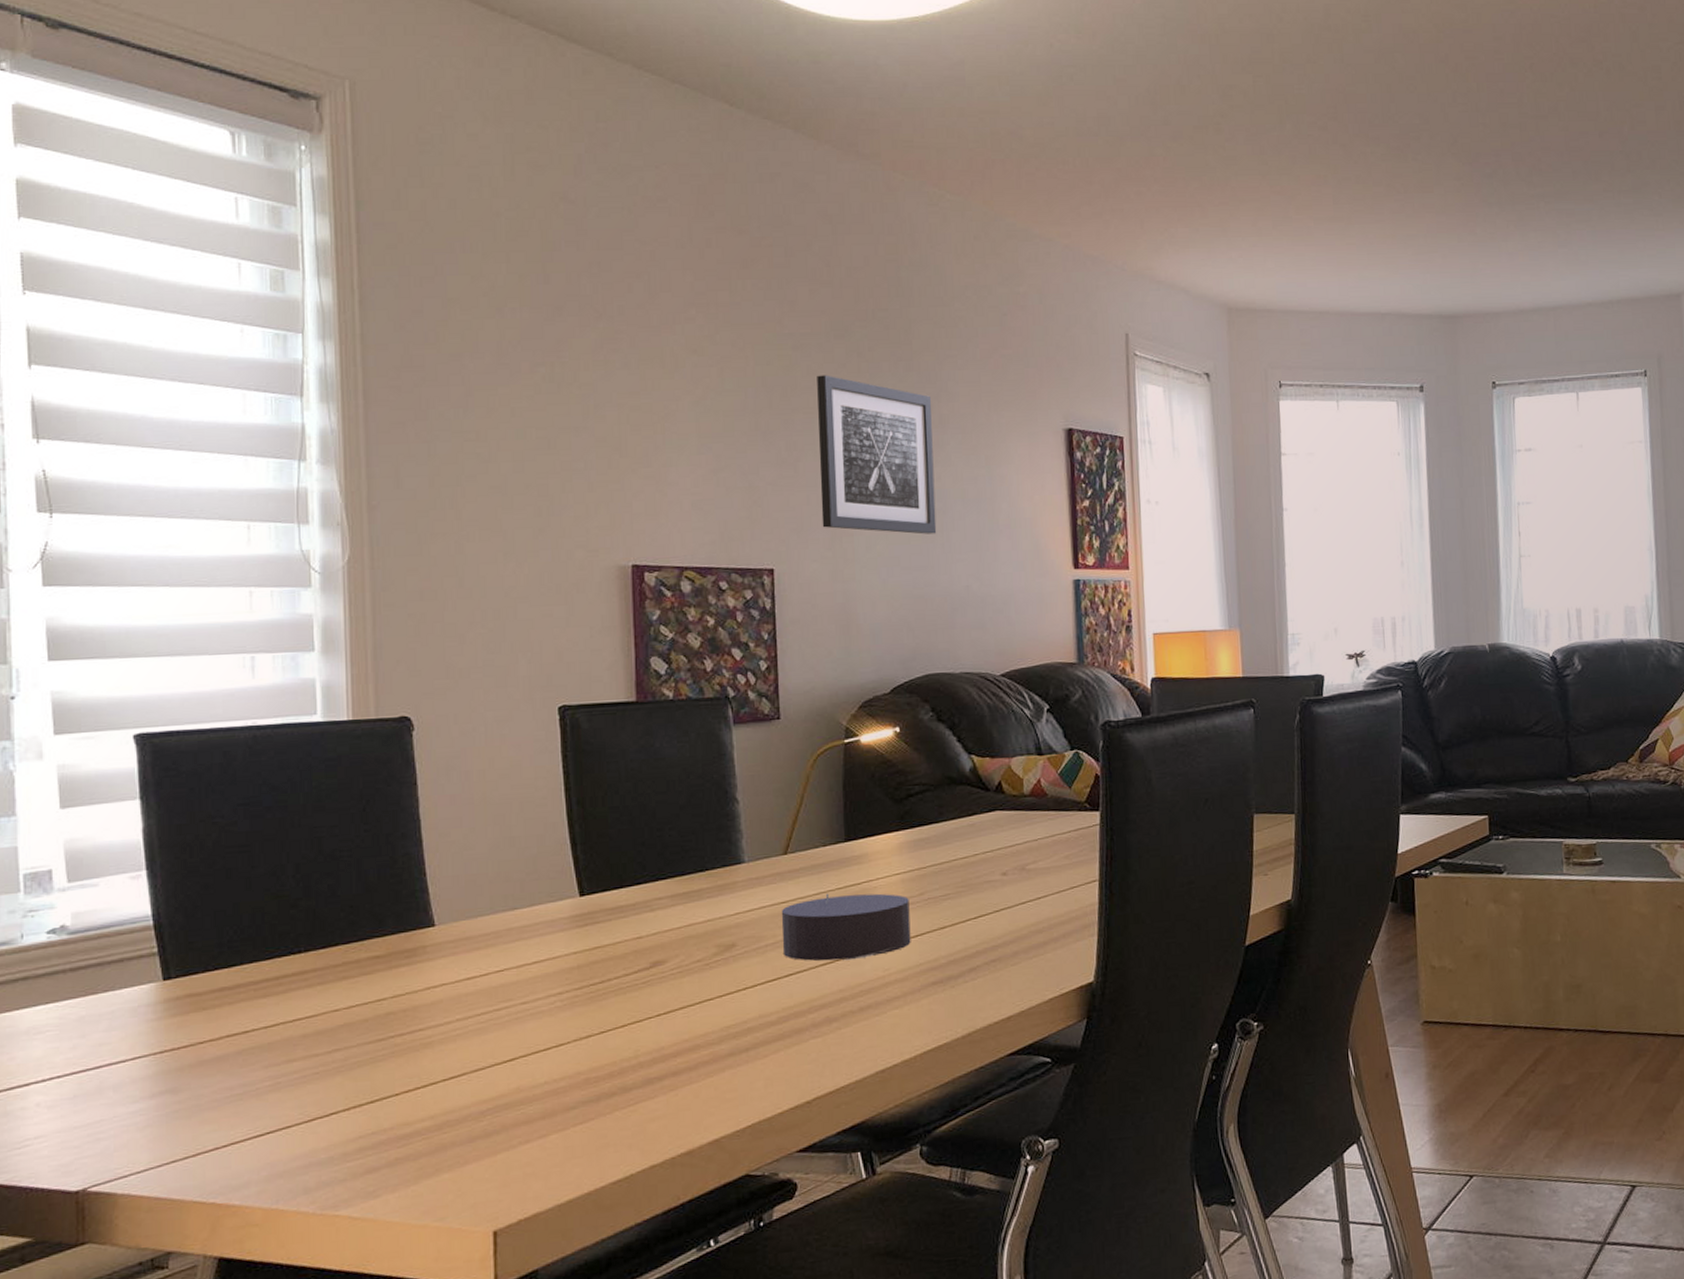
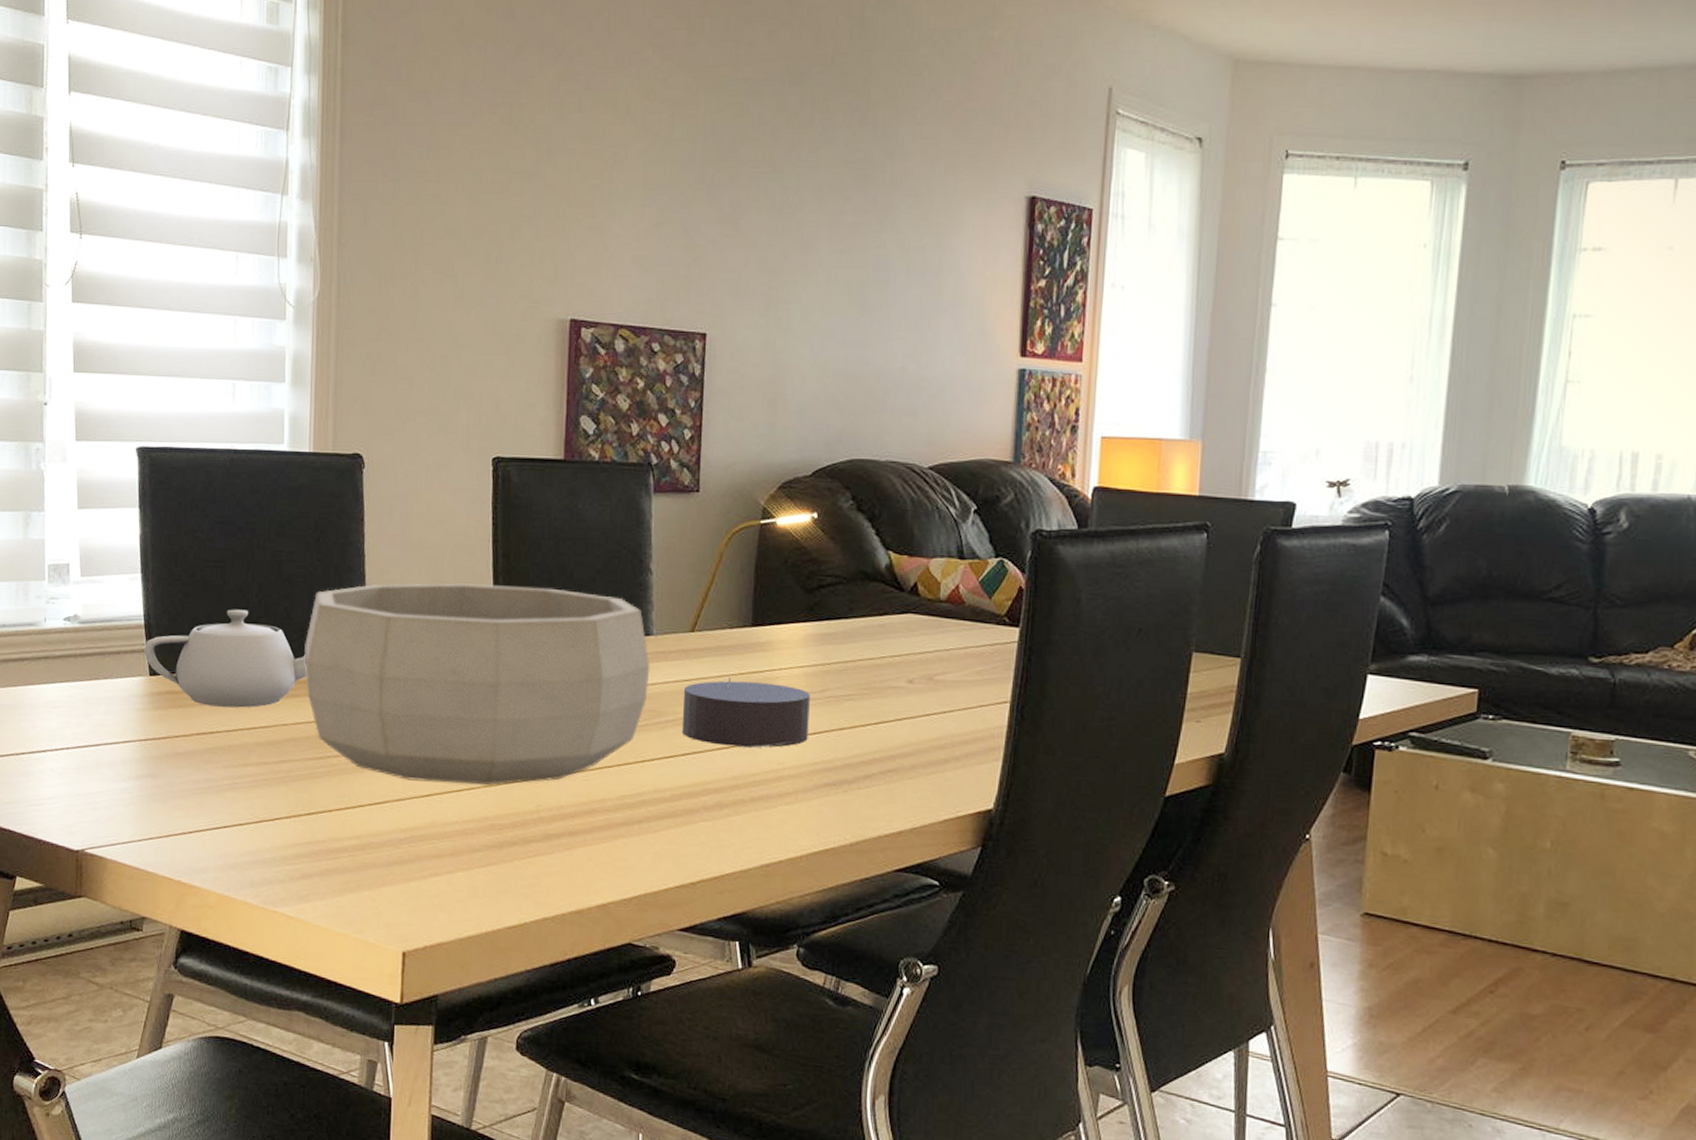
teapot: none [155,893,359,1004] -> present [144,609,307,708]
decorative bowl: none [355,829,745,1048] -> present [304,583,650,785]
wall art: present [817,375,937,534] -> none [758,125,885,307]

